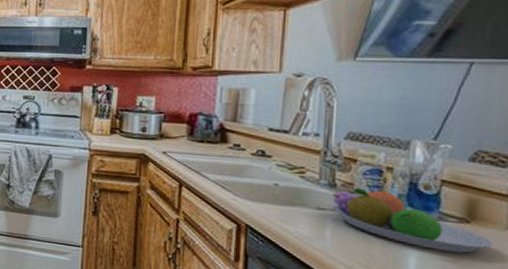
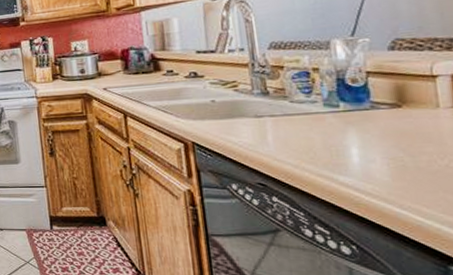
fruit bowl: present [332,188,493,253] -> none [267,90,427,138]

